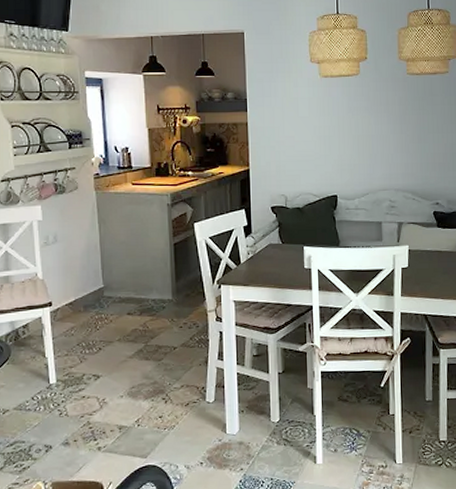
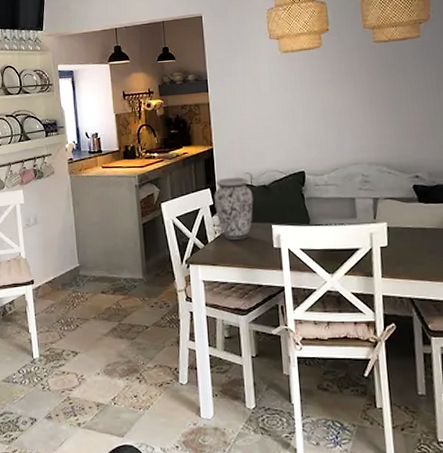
vase: none [248,198,287,260] -> present [214,177,254,240]

